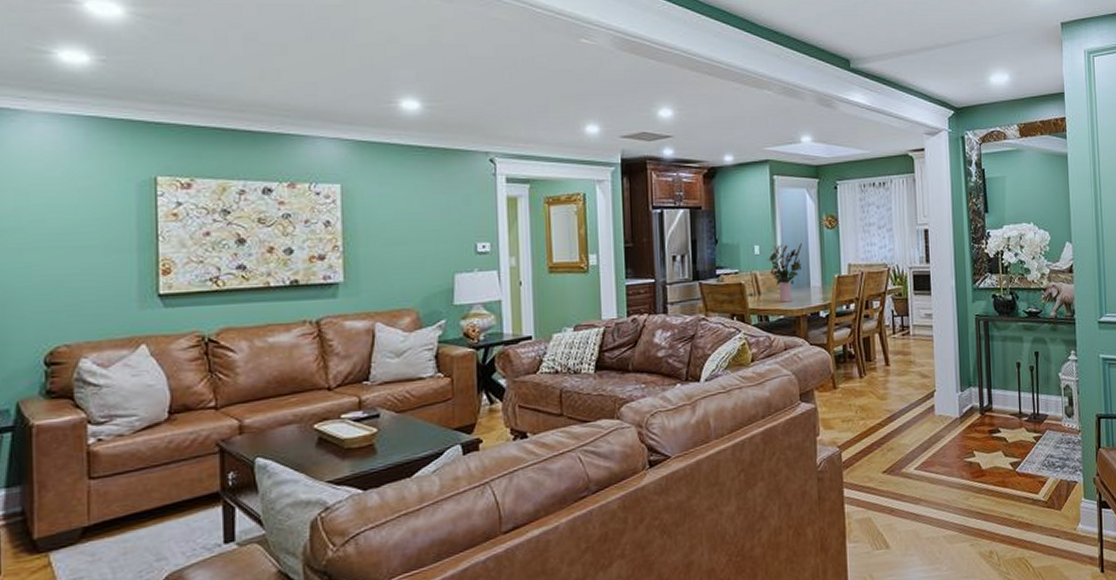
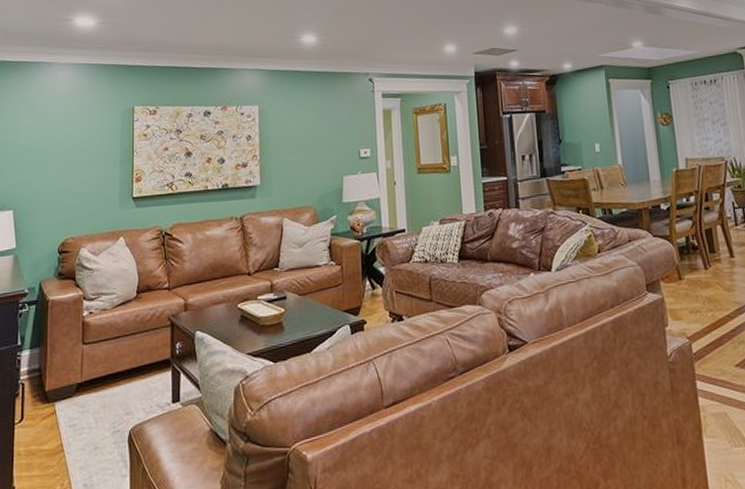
bouquet: present [767,242,802,303] -> none [607,139,640,196]

